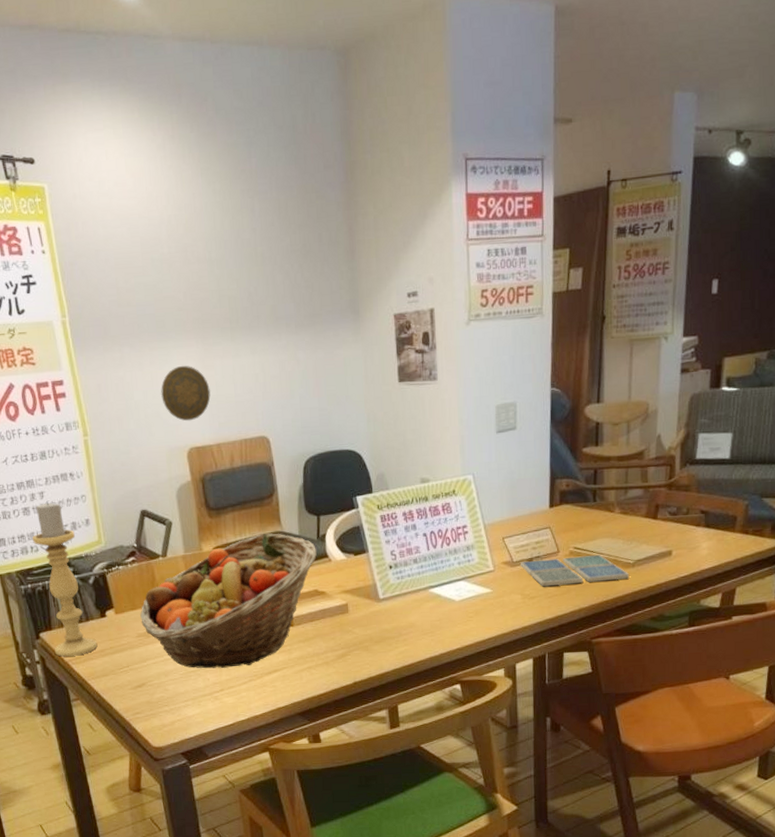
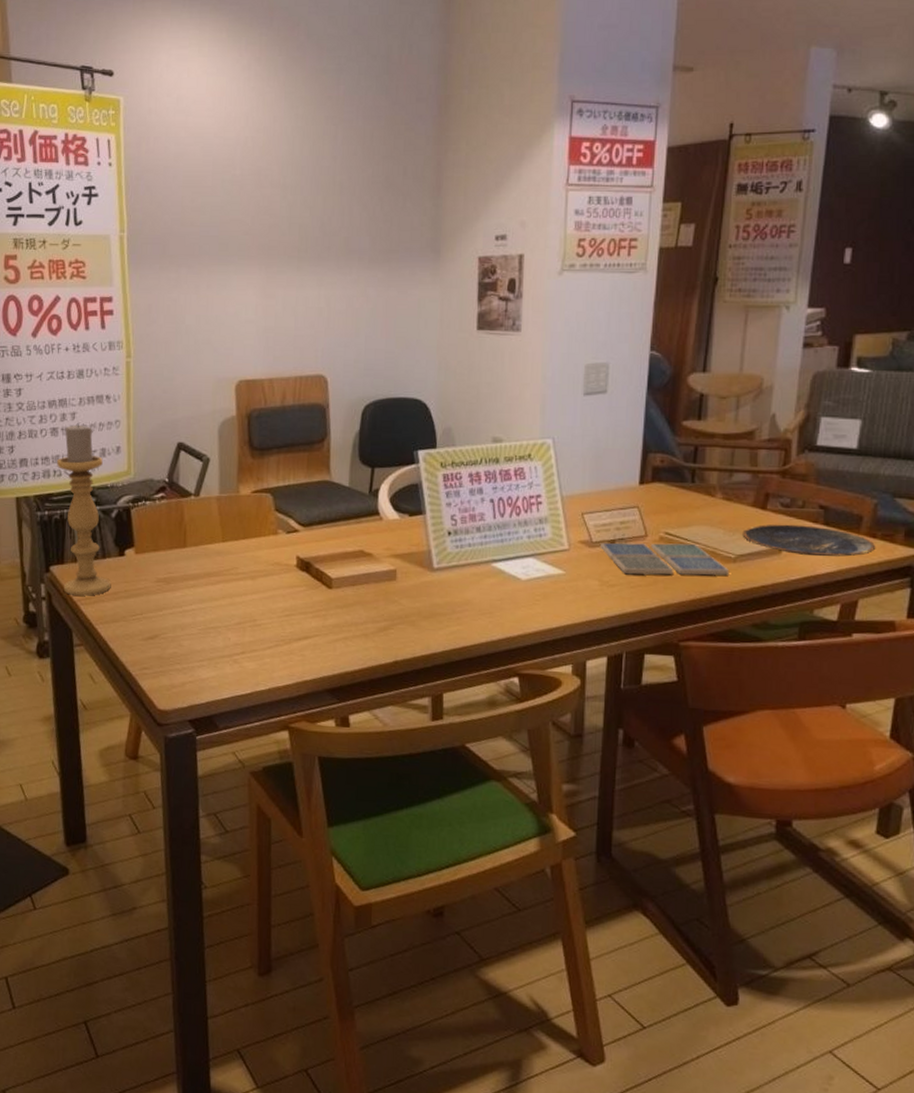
fruit basket: present [140,533,317,669] -> none [162,481,367,628]
decorative plate: present [161,365,211,421] -> none [215,292,269,352]
plate: none [638,529,749,555] -> present [742,524,876,557]

